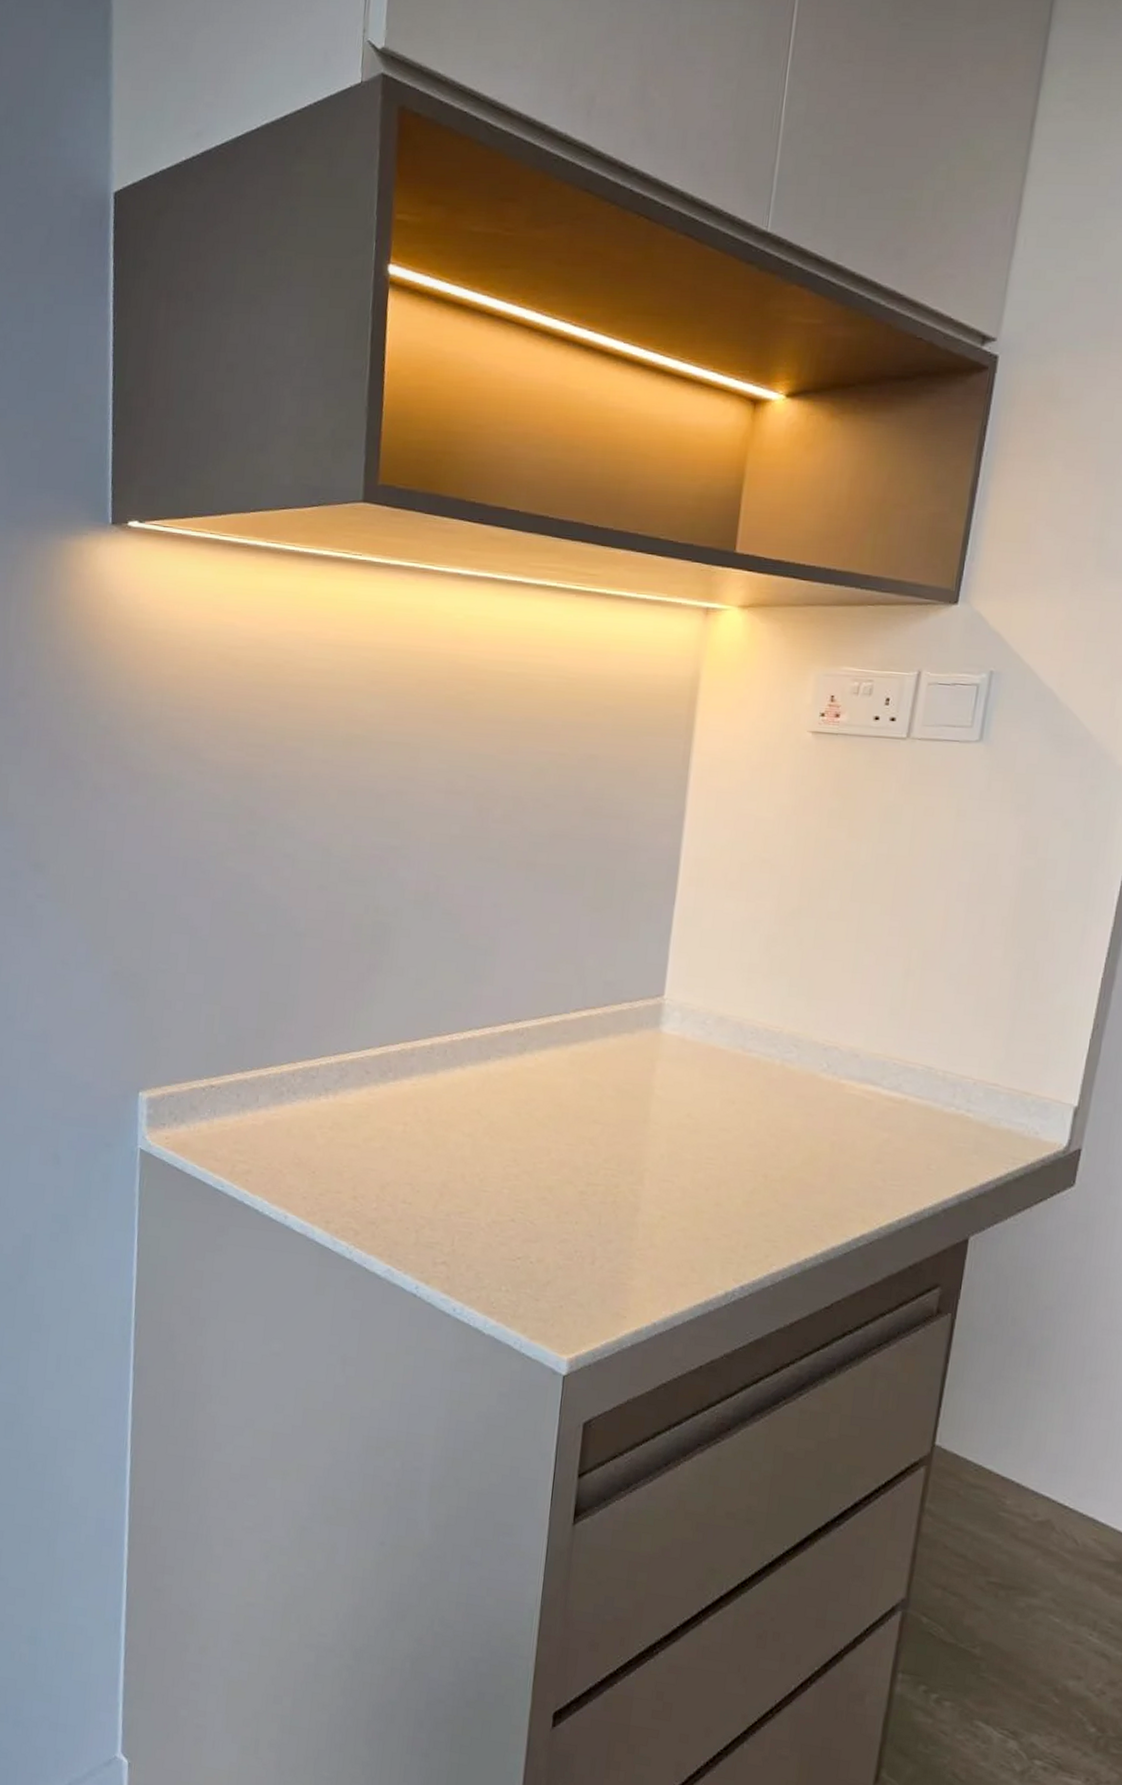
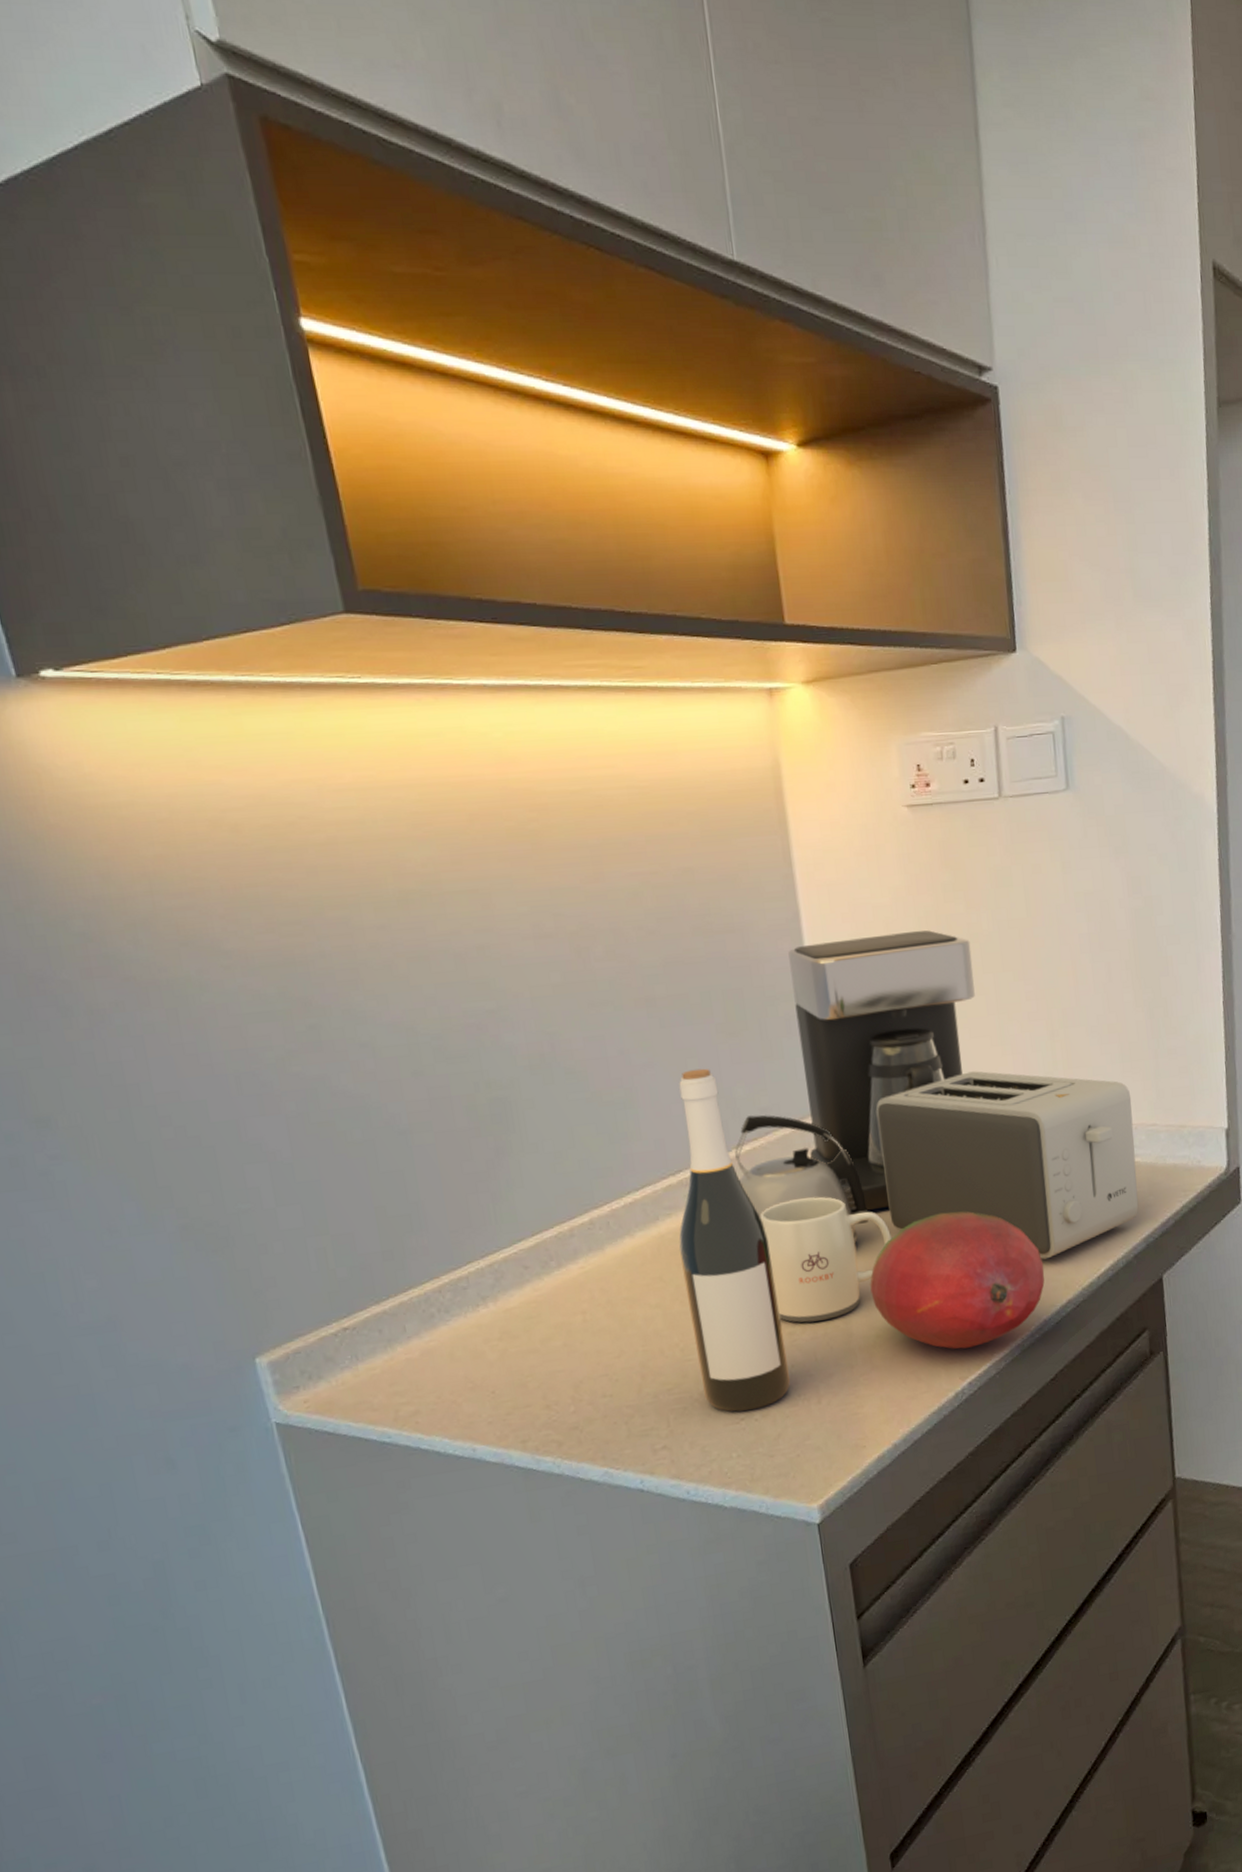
wine bottle: none [490,933,584,1253] -> present [678,1068,790,1412]
kettle: none [569,985,683,1125] -> present [735,1114,869,1243]
mug: none [575,1070,699,1190] -> present [760,1196,892,1323]
coffee maker: none [640,842,844,1100] -> present [788,930,975,1211]
fruit: none [666,1117,845,1254] -> present [870,1211,1045,1349]
toaster: none [702,990,977,1189] -> present [876,1071,1139,1260]

